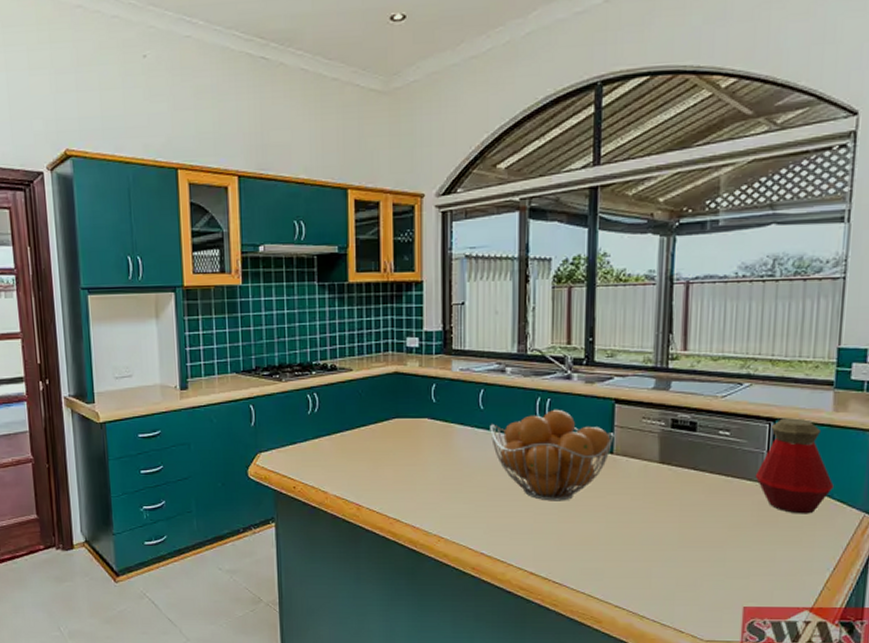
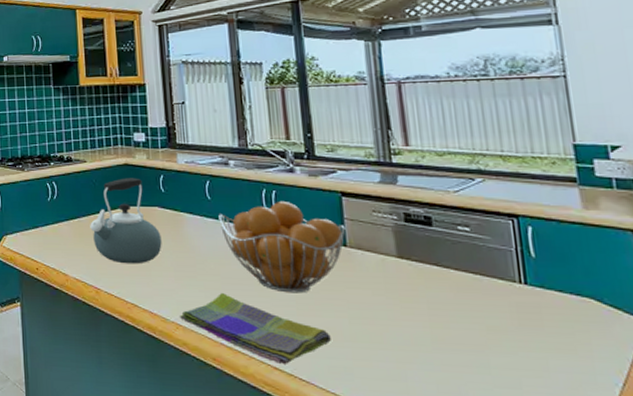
kettle: none [353,387,429,479] -> present [90,178,162,264]
dish towel: none [443,504,587,569] -> present [180,293,331,364]
bottle: present [755,418,834,514] -> none [506,215,602,320]

